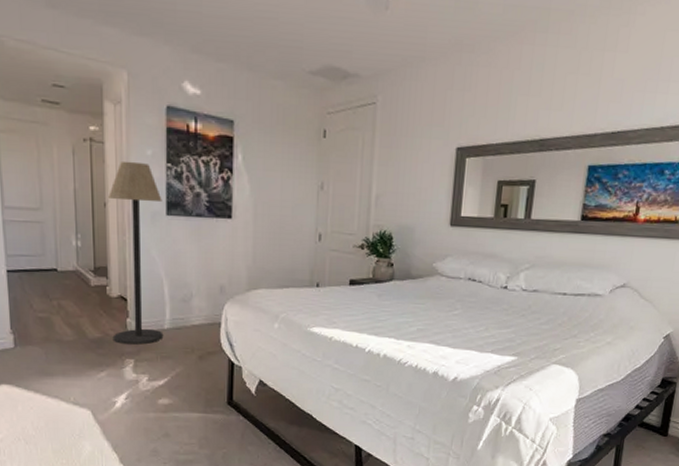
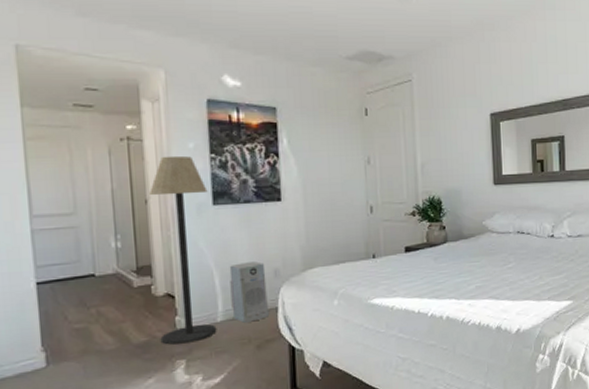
air purifier: none [178,275,212,333] -> present [229,261,269,323]

